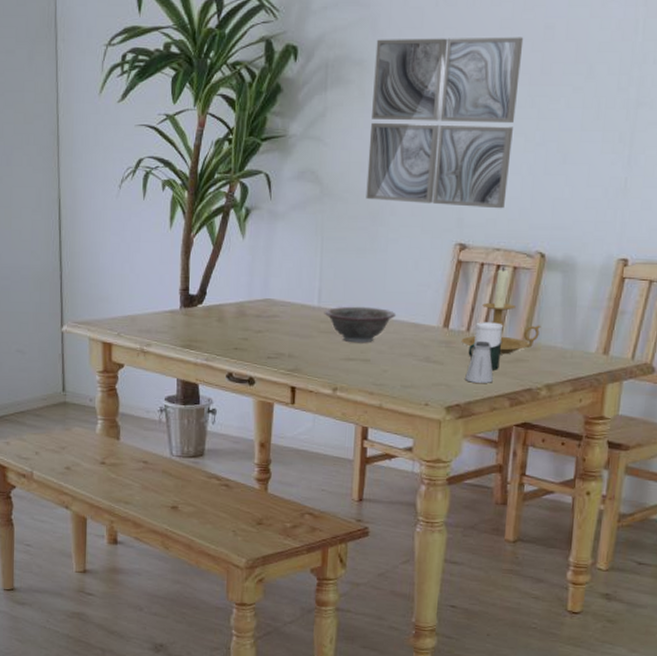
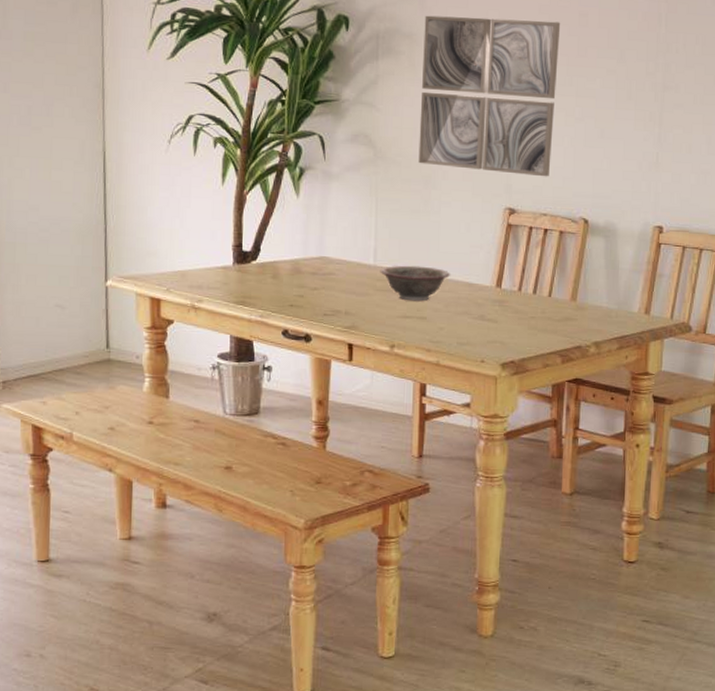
candle holder: present [461,266,541,355] -> none [513,230,588,314]
saltshaker: present [465,340,493,383] -> none [518,300,545,341]
cup: present [468,322,504,370] -> none [521,282,553,328]

